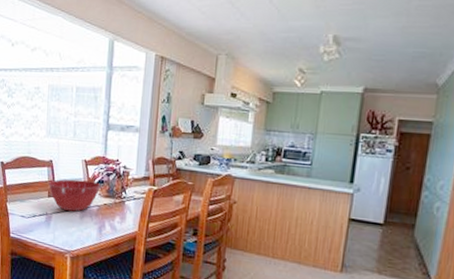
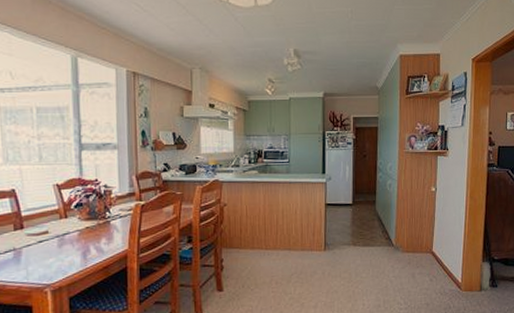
mixing bowl: present [48,179,101,212] -> none [13,206,80,242]

